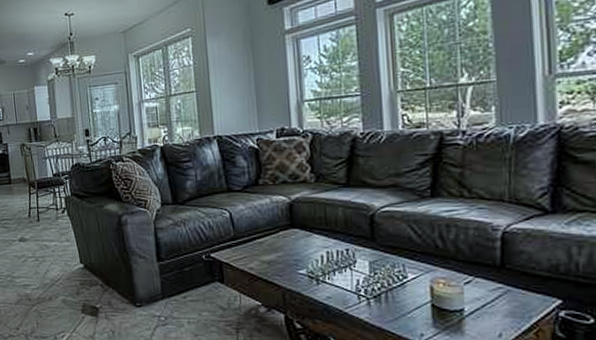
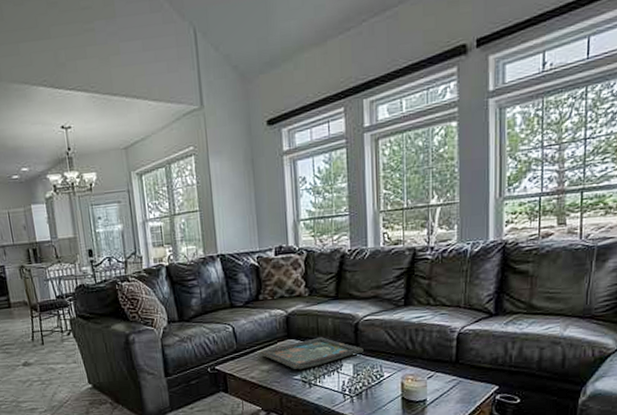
decorative tray: none [259,228,382,264] -> present [260,337,364,370]

